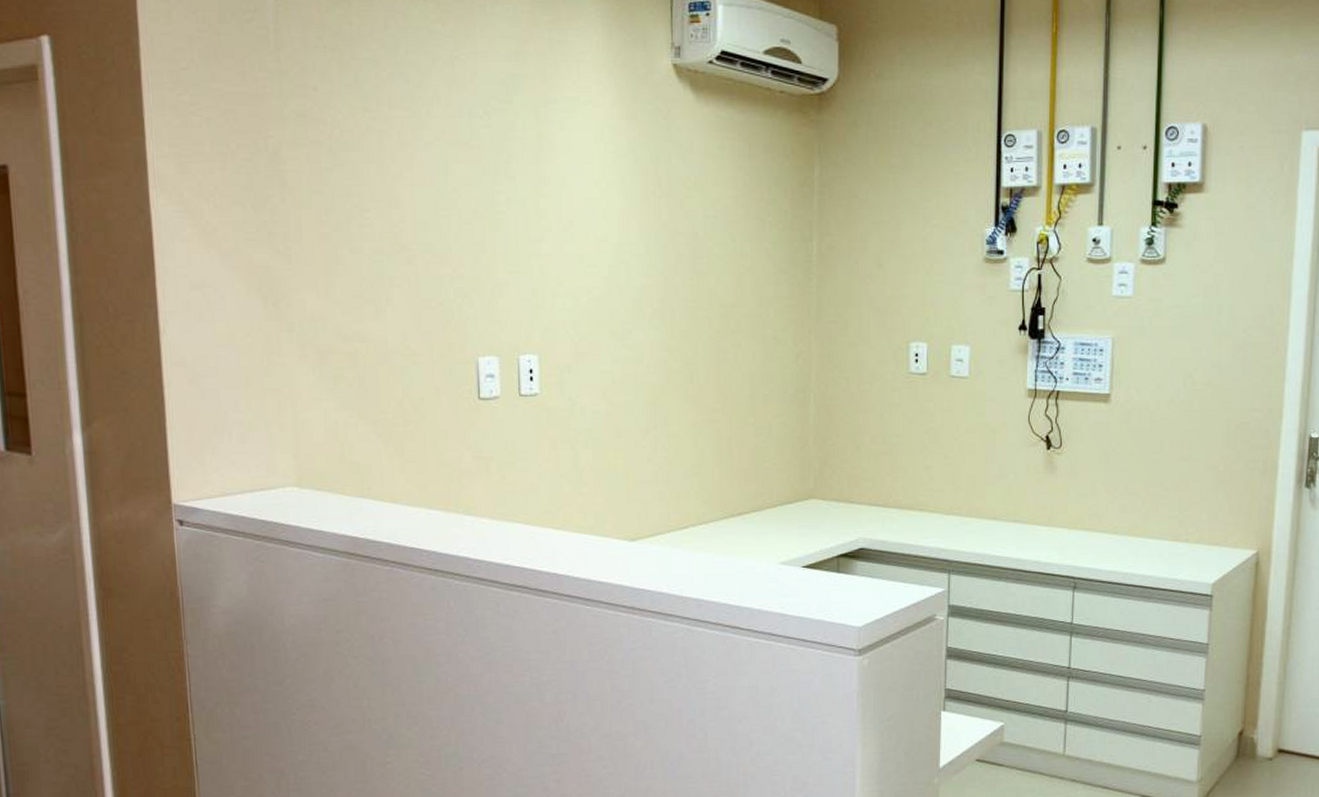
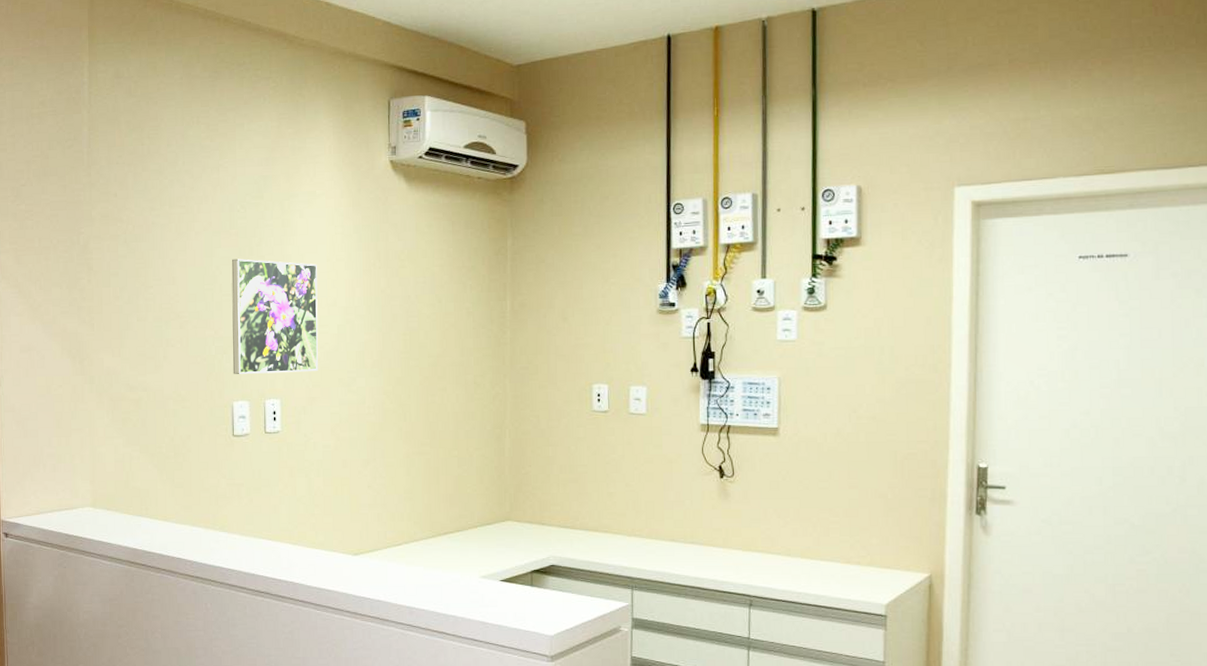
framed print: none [472,178,585,323] -> present [231,258,318,374]

